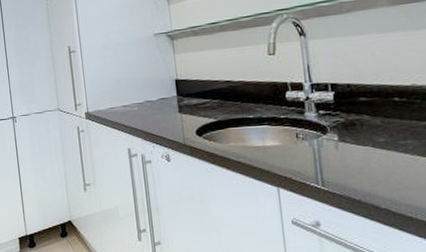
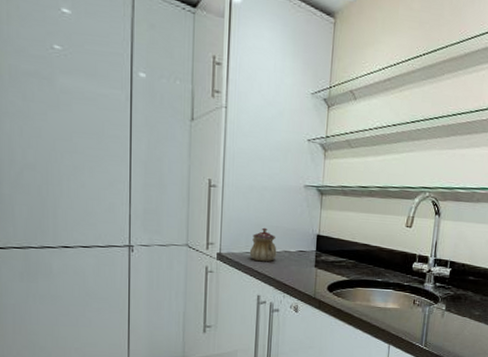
teapot: none [113,81,140,115] -> present [249,227,277,262]

